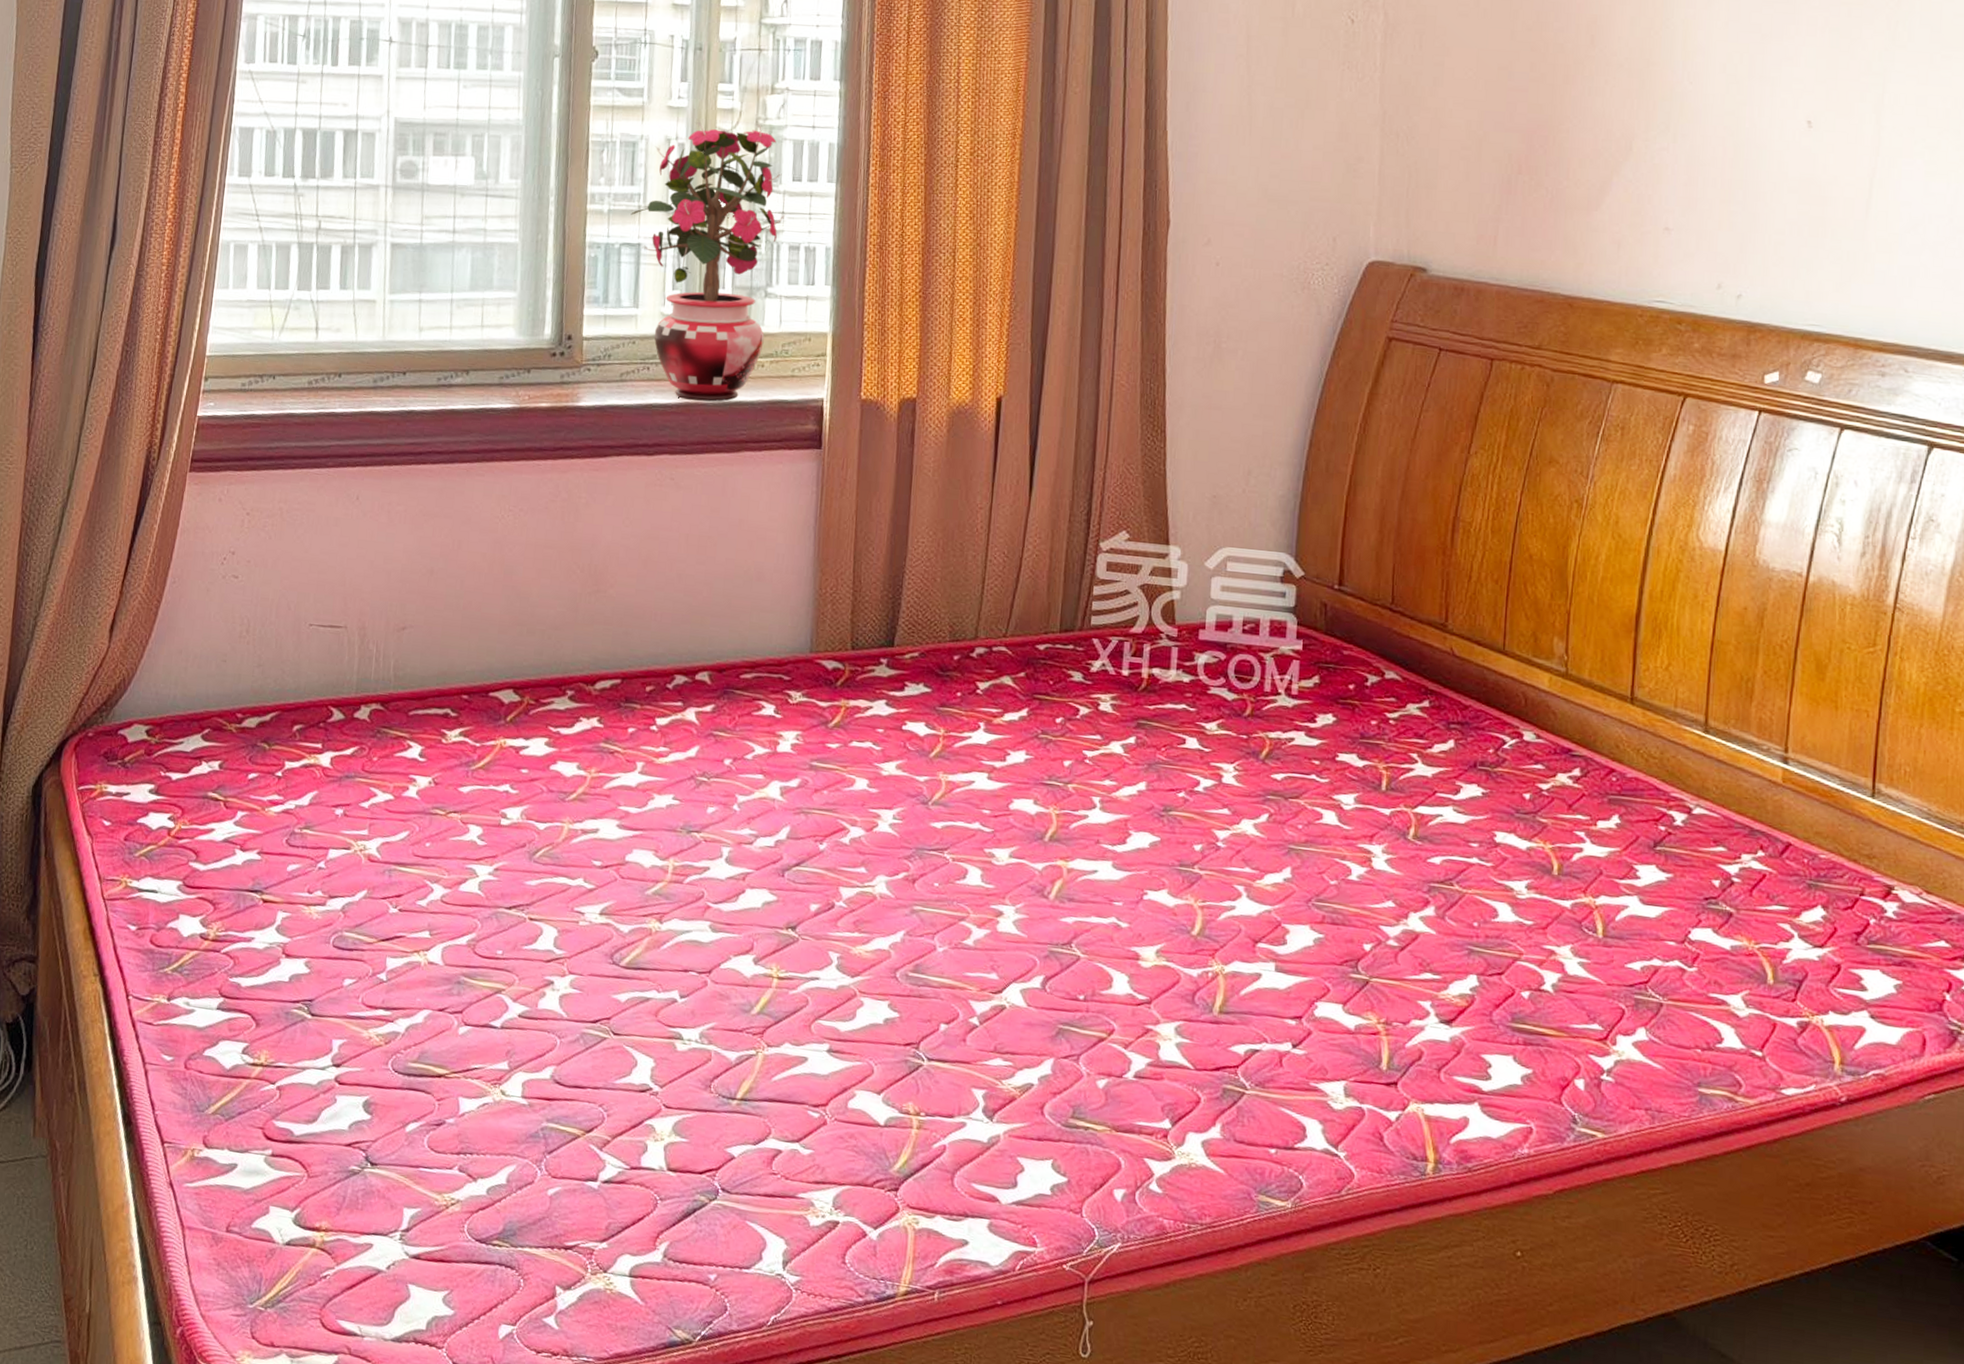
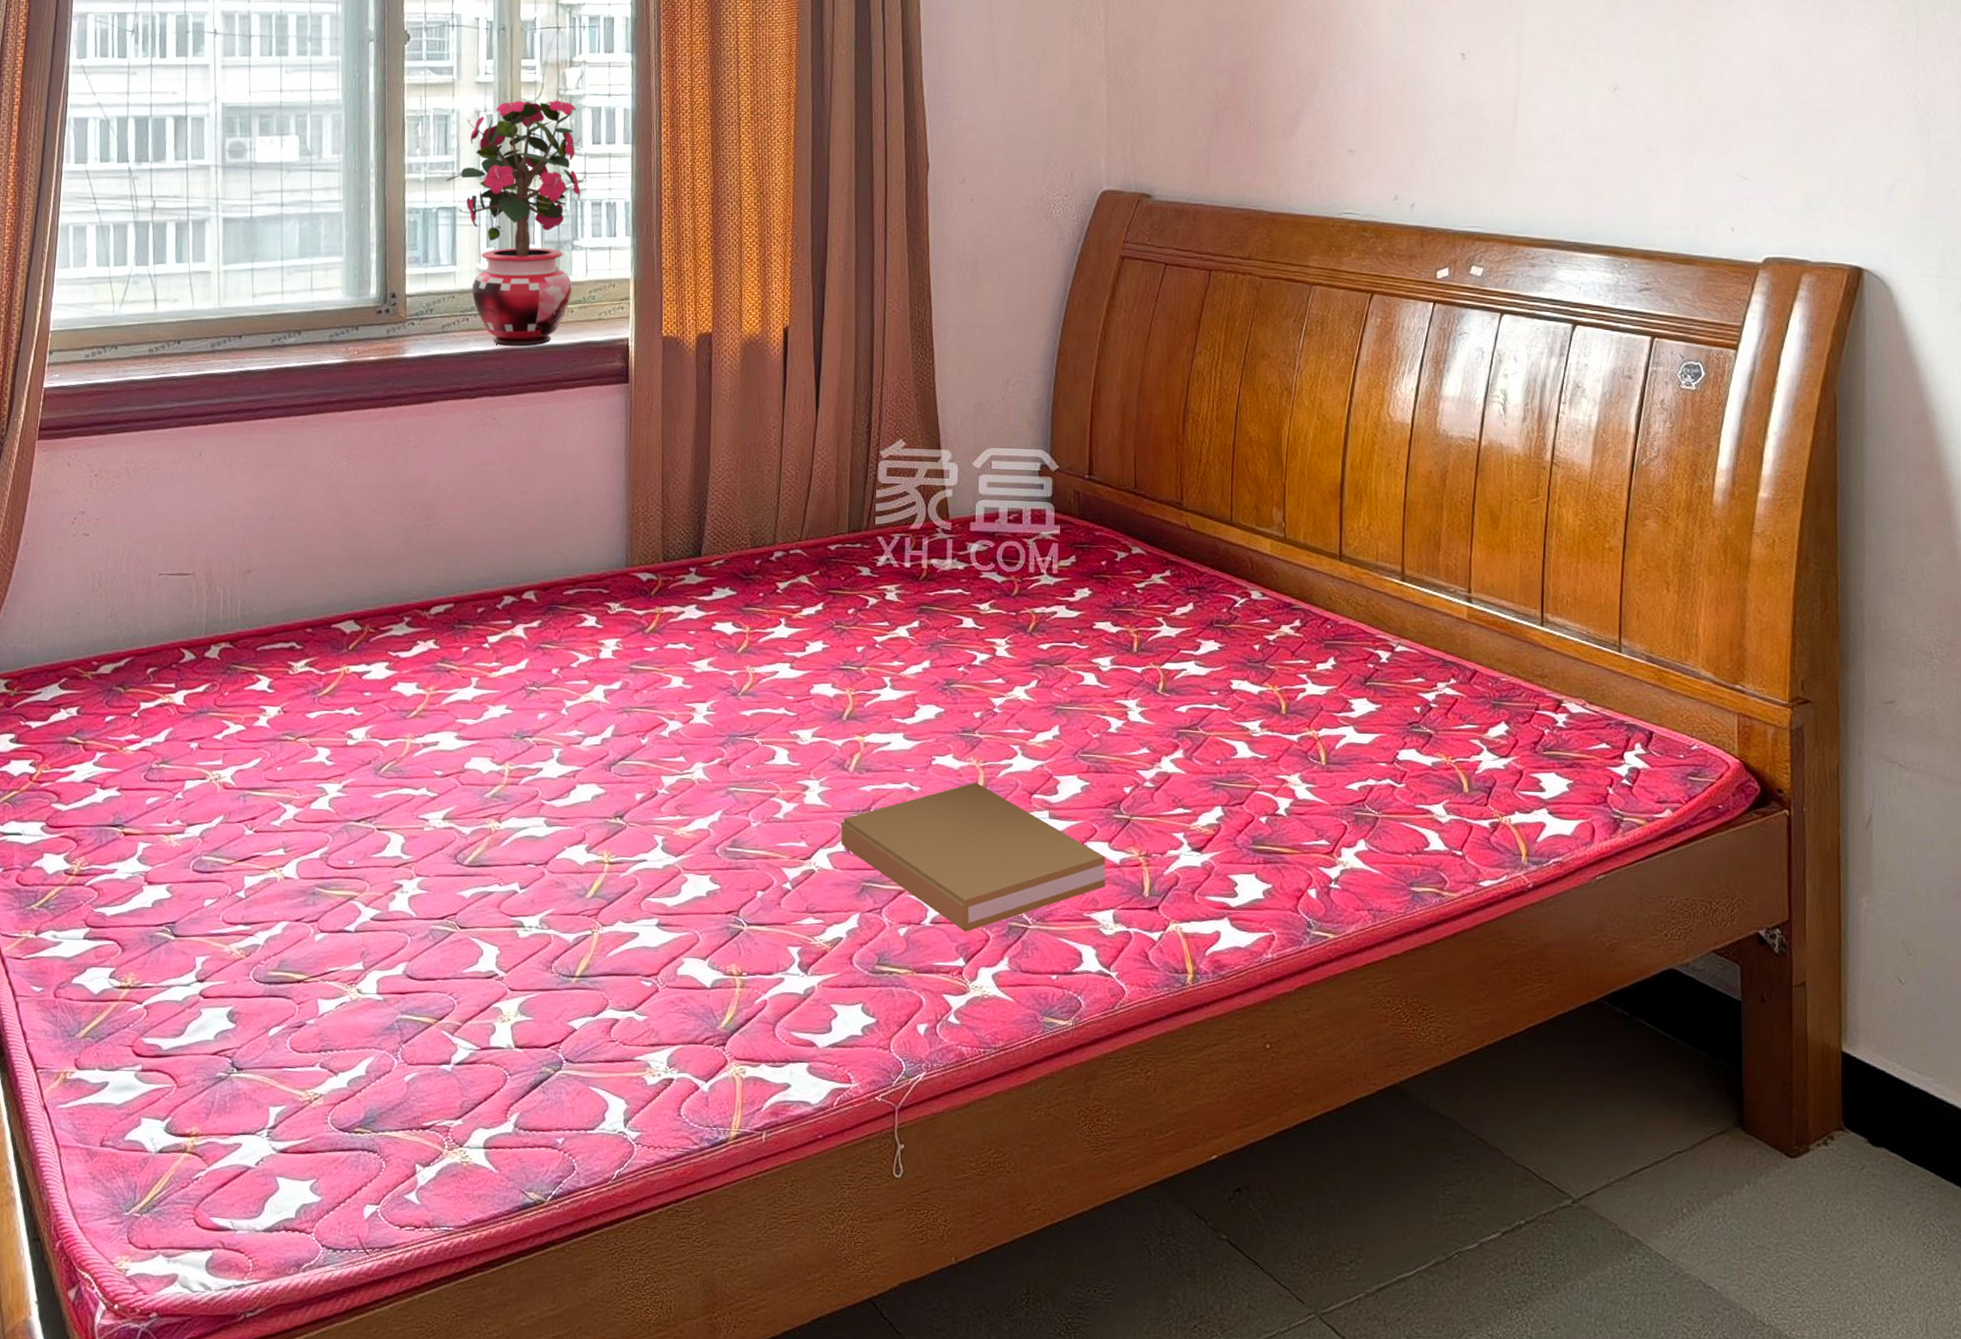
book: none [1036,923,1338,1091] -> present [841,782,1106,932]

